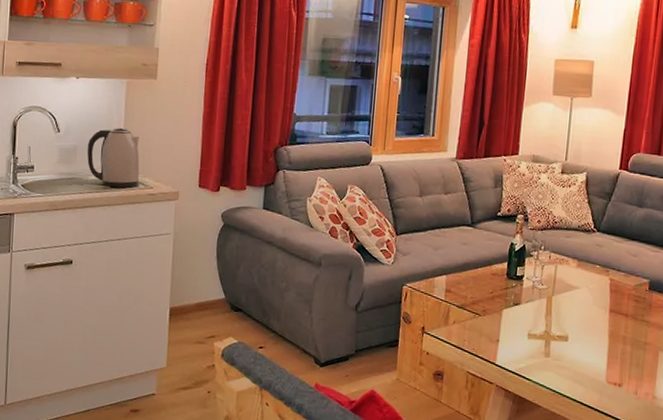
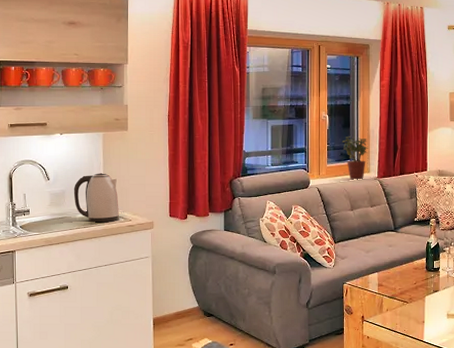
potted plant: none [415,105,447,160] -> present [341,136,368,180]

